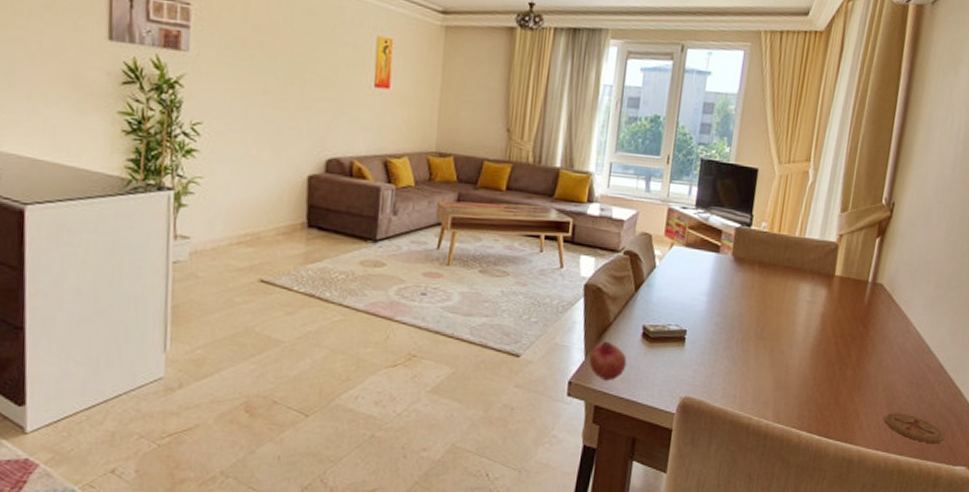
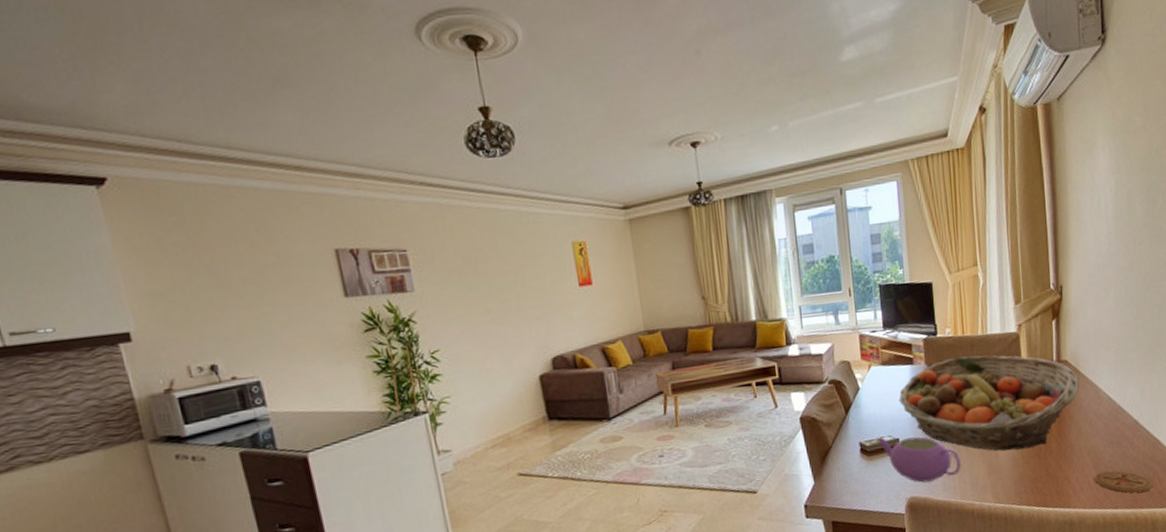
fruit: present [589,341,627,382] -> none [818,463,853,498]
teapot: none [663,324,748,384] -> present [877,436,961,483]
fruit basket: none [695,255,891,371] -> present [898,355,1079,451]

